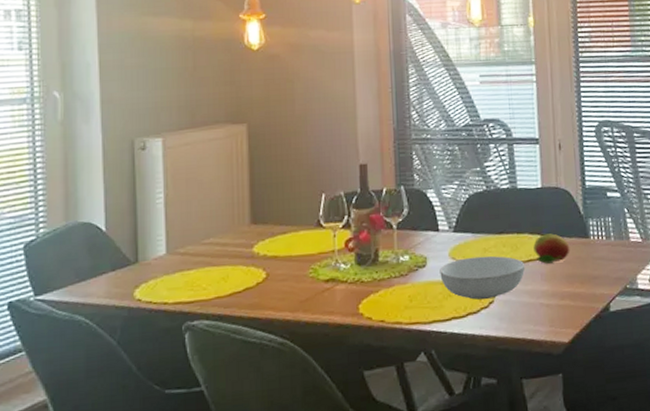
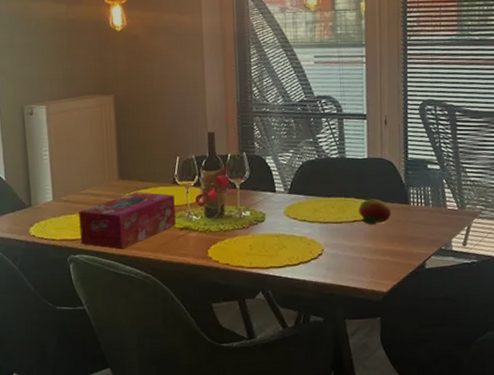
tissue box: none [199,238,320,311] -> present [79,192,176,249]
serving bowl: present [439,255,526,300] -> none [276,215,351,251]

